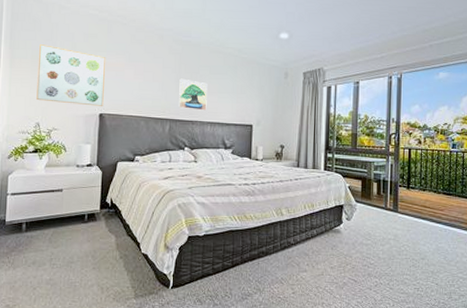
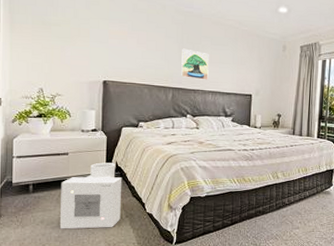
wall art: present [36,44,106,106] -> none [39,10,109,74]
air purifier: none [51,199,117,271] -> present [59,162,122,229]

